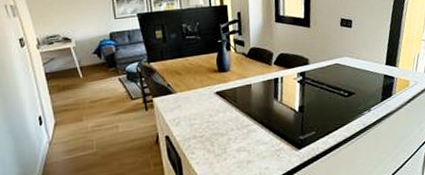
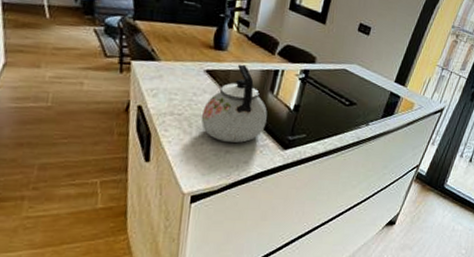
kettle: none [219,80,277,154] -> present [201,64,268,143]

